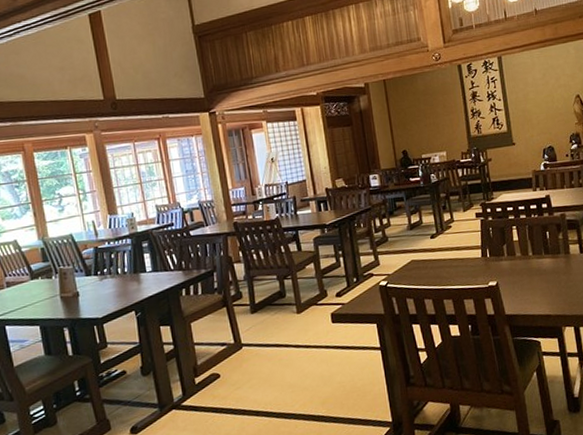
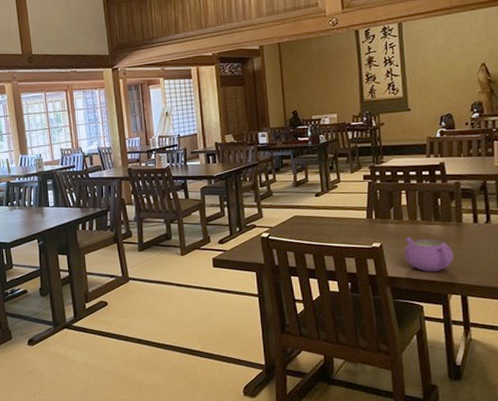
teapot: none [518,272,565,306] -> present [403,237,455,272]

